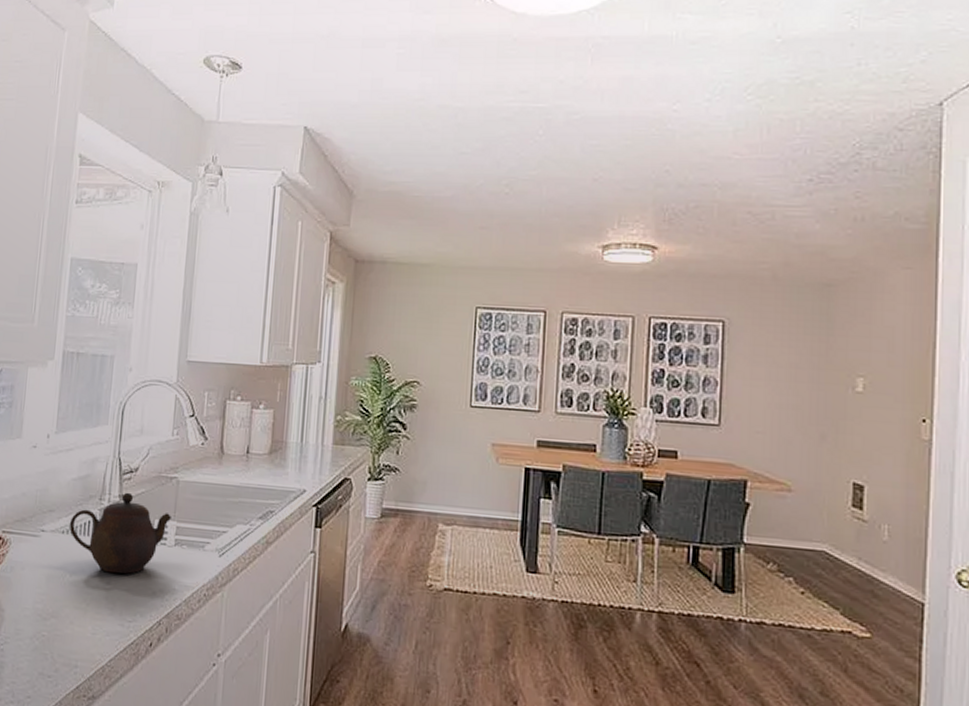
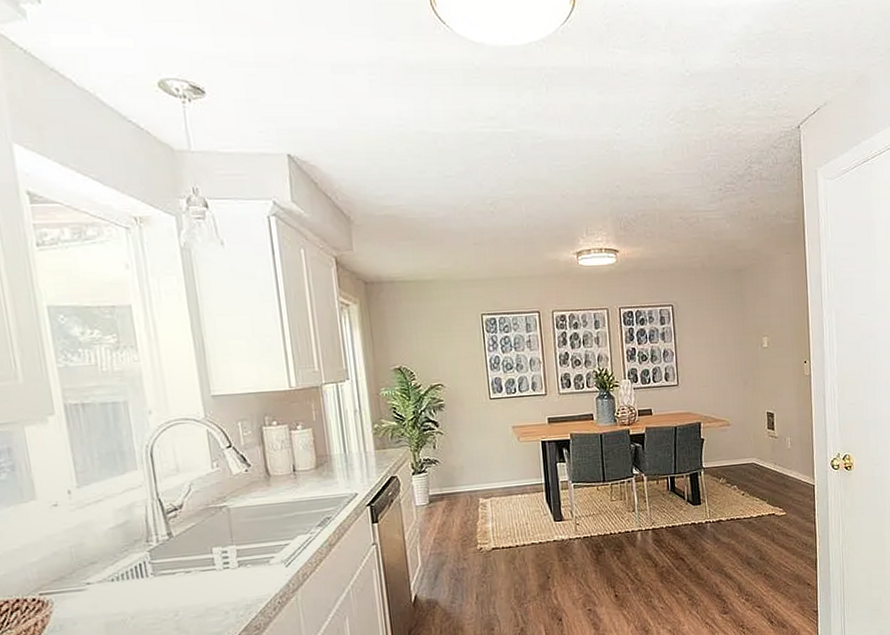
teapot: present [69,492,173,574] -> none [117,529,230,606]

